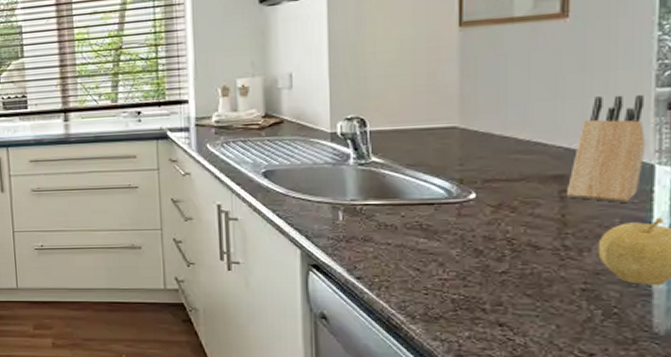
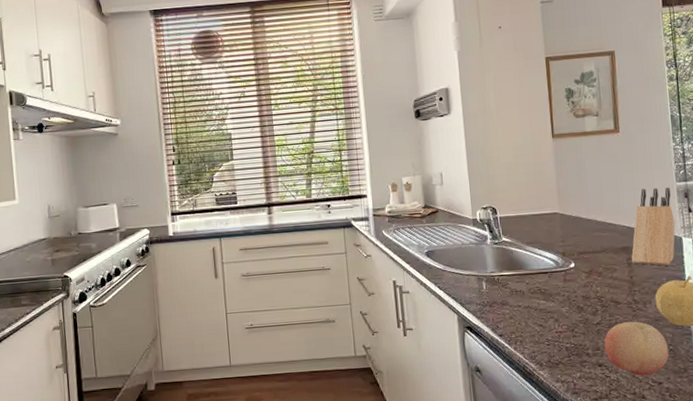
fruit: none [510,273,612,343] -> present [604,321,669,376]

